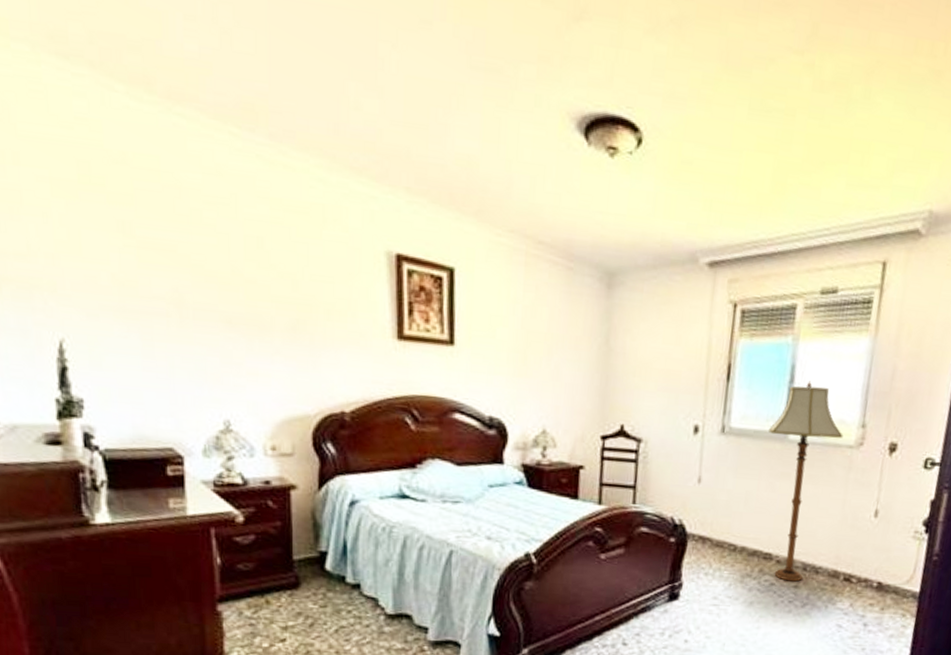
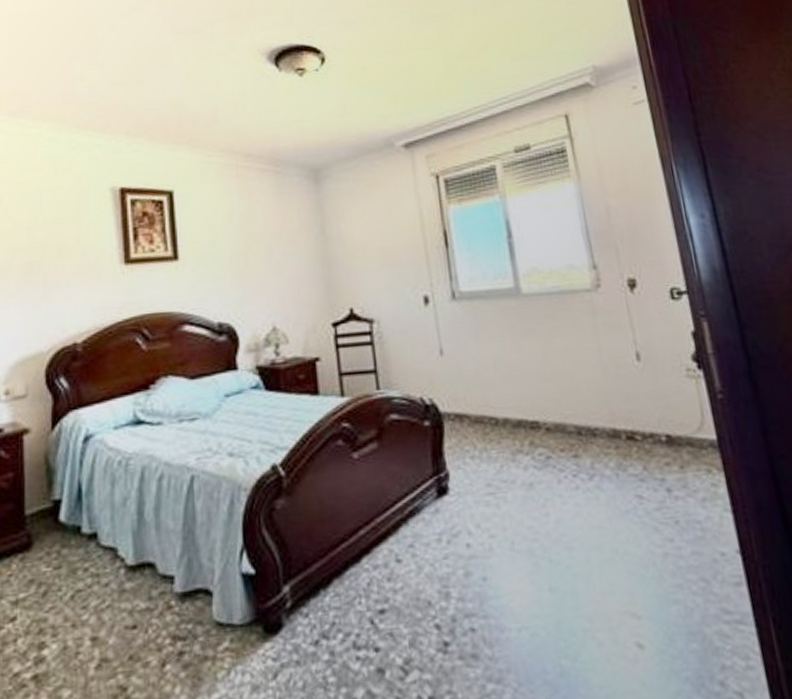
floor lamp: present [769,381,843,582] -> none [500,233,580,451]

